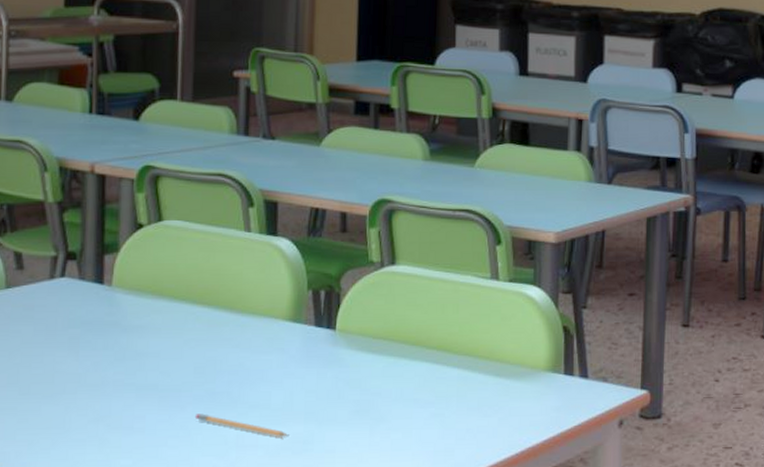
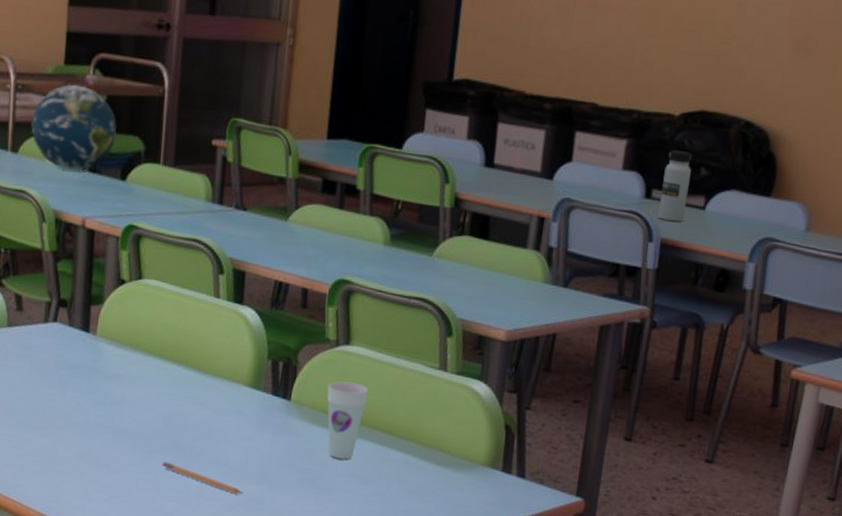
globe: none [28,26,126,116] -> present [31,84,117,172]
cup: none [374,303,419,384] -> present [326,381,369,460]
water bottle: none [690,46,717,112] -> present [657,150,692,222]

